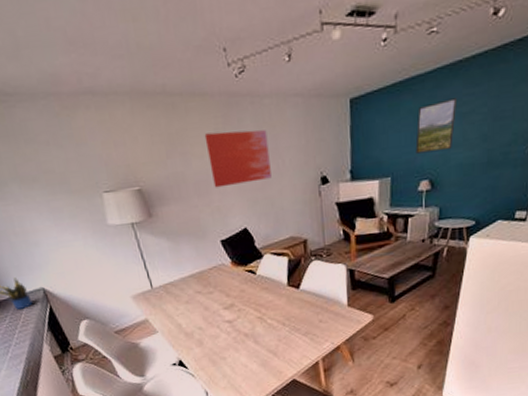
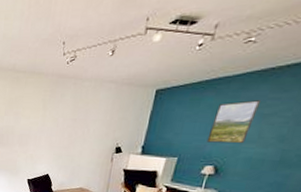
wall art: present [204,130,272,188] -> none [32,102,81,142]

